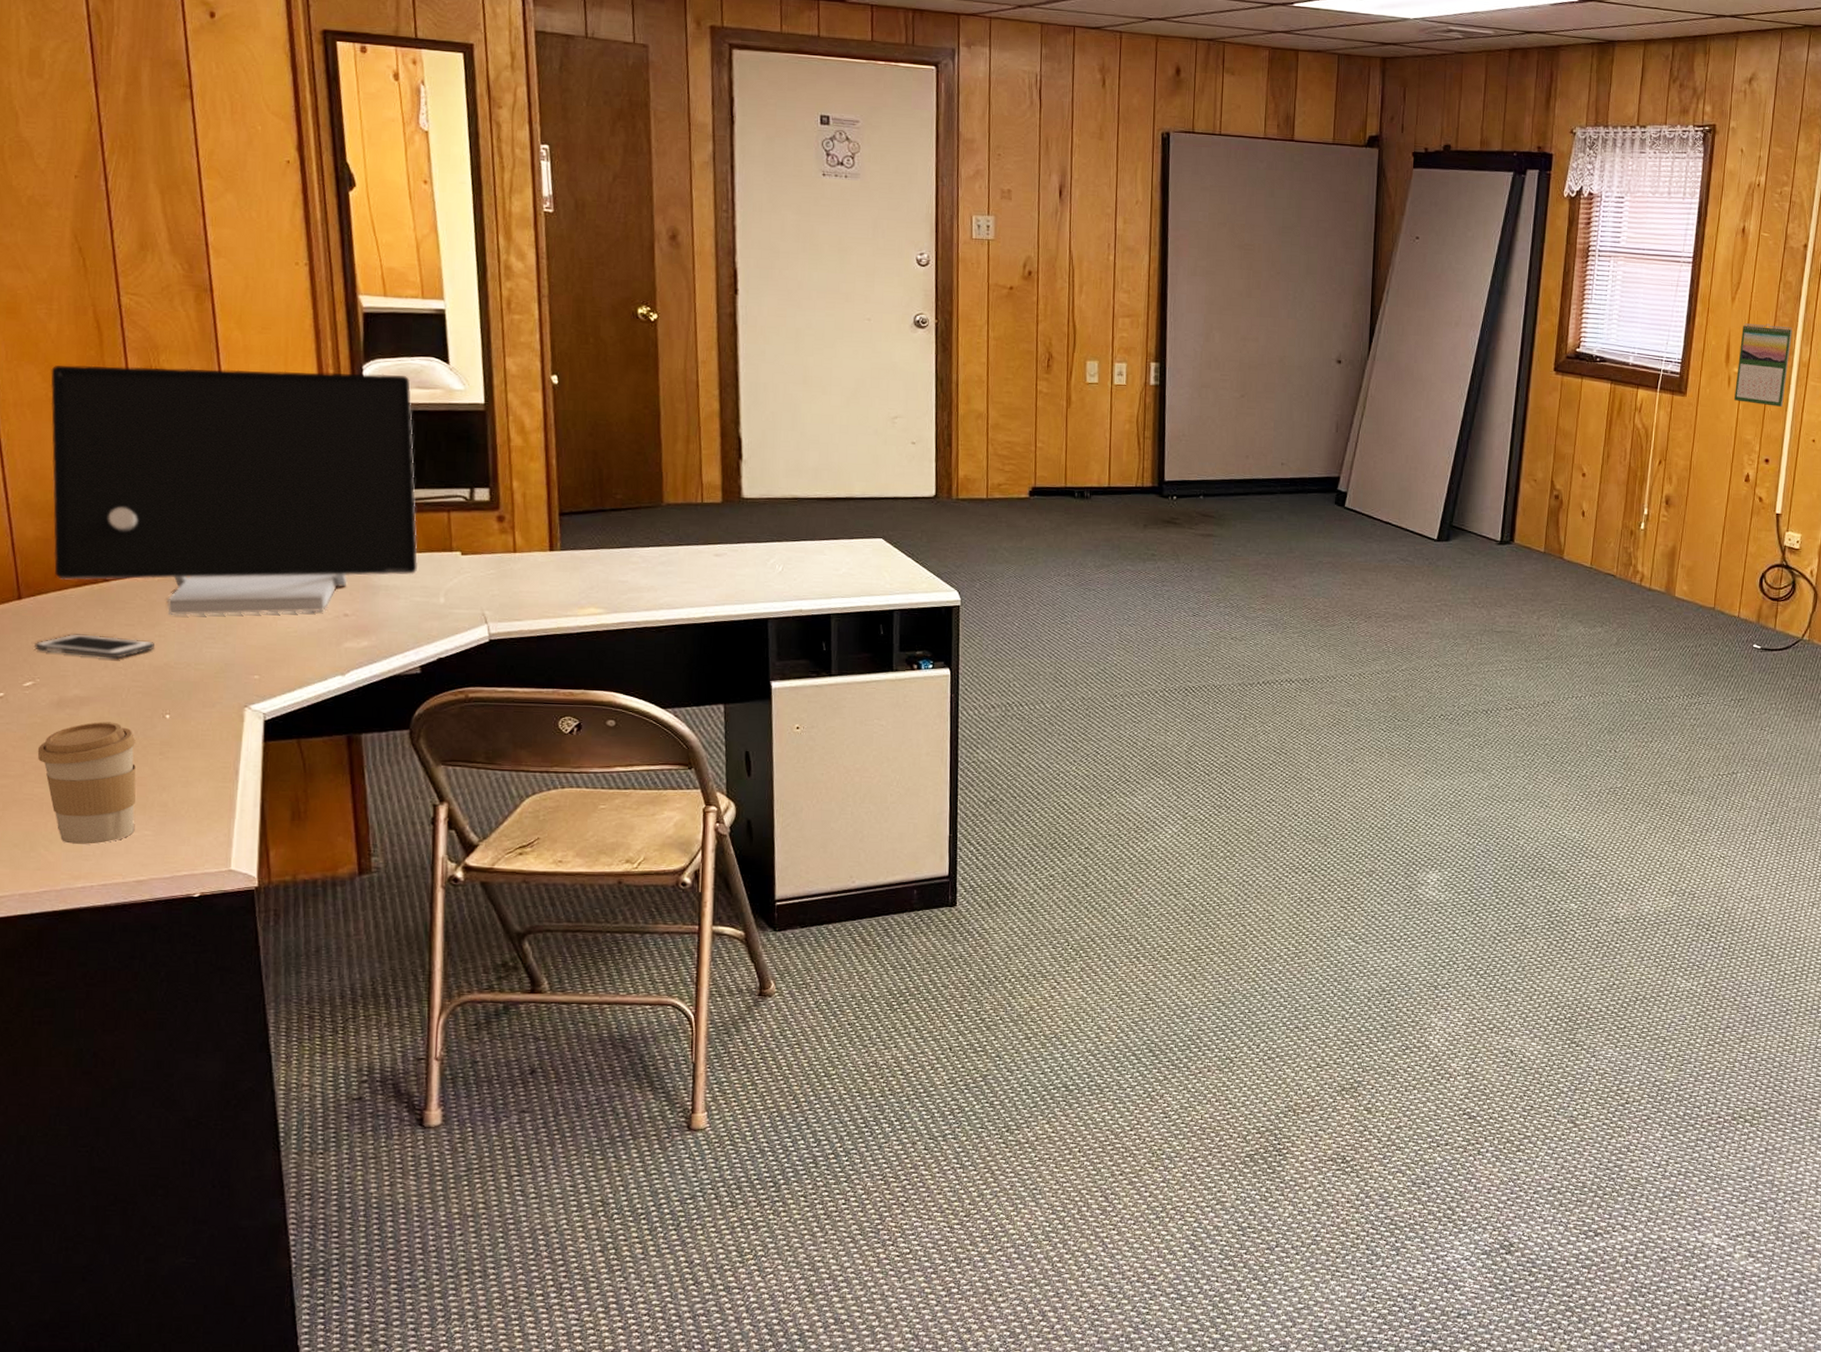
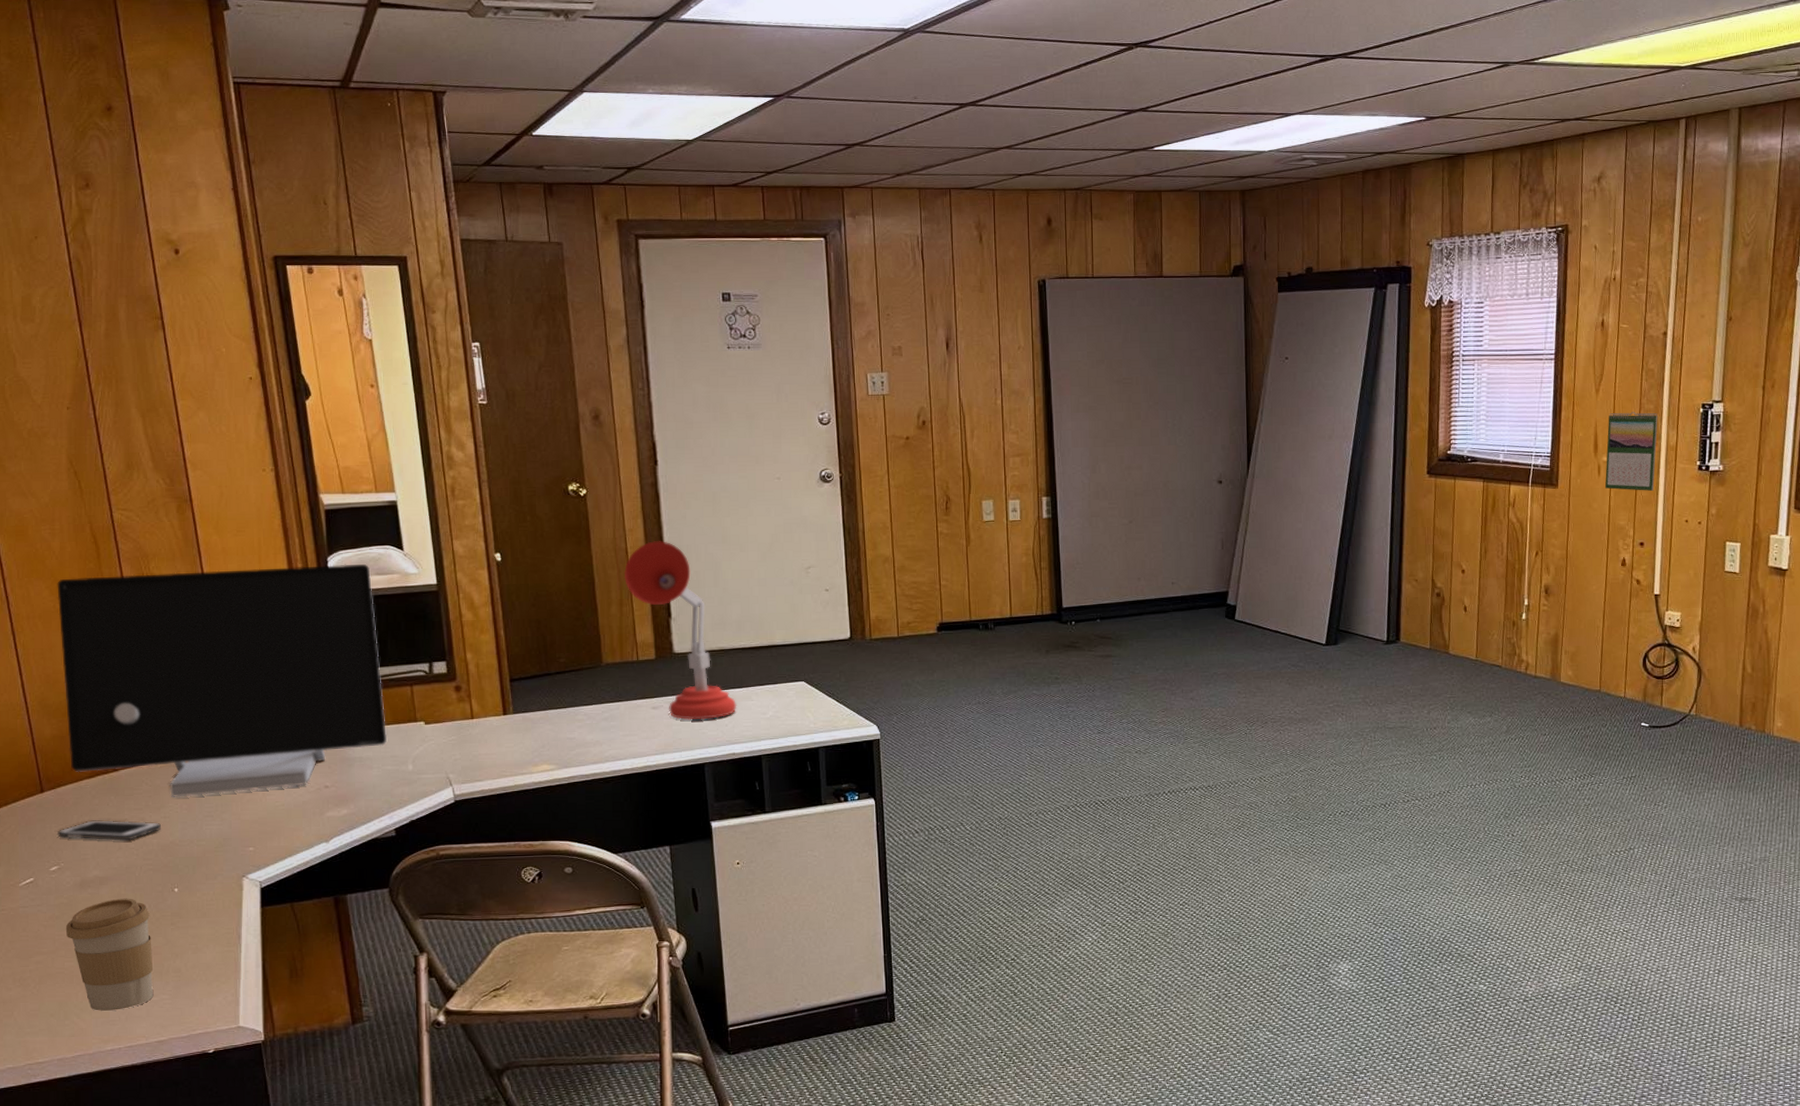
desk lamp: none [692,375,808,572] -> present [623,540,737,720]

